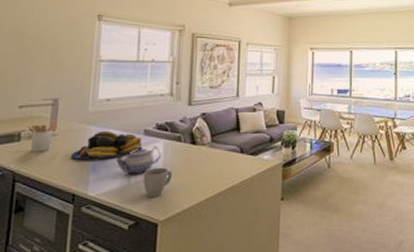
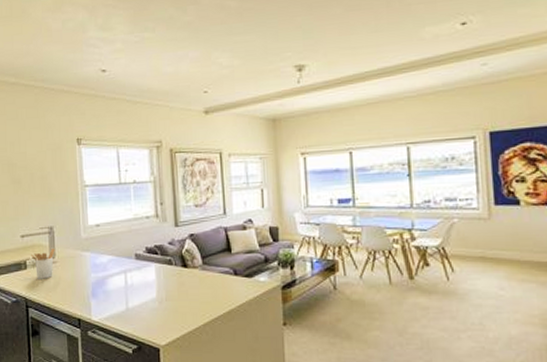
fruit bowl: present [70,130,142,161] -> none [71,256,135,287]
teapot: present [116,146,162,175] -> none [113,270,155,300]
mug: present [143,167,173,197] -> none [140,292,168,322]

